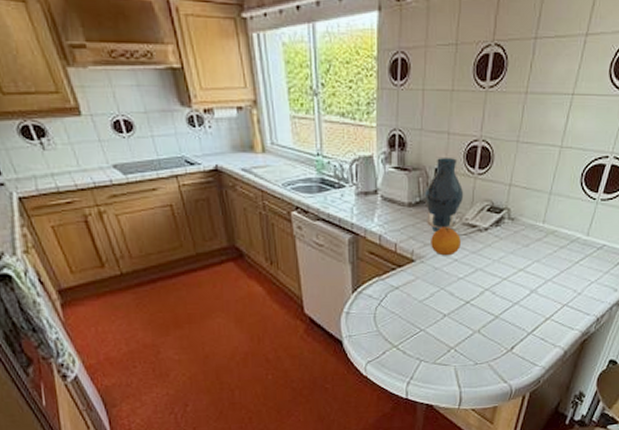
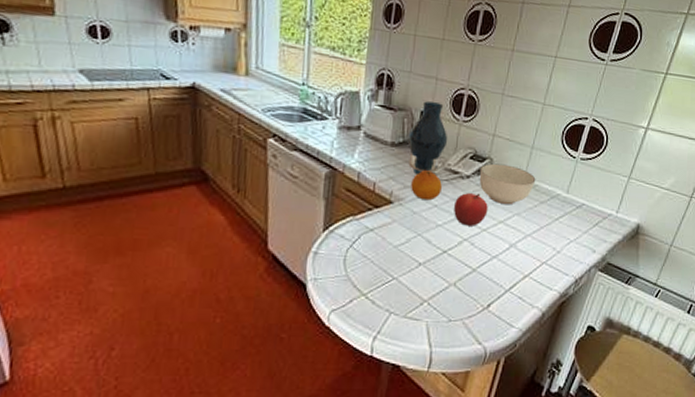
fruit: none [474,245,508,277] -> present [454,193,488,226]
bowl: none [497,213,555,253] -> present [479,163,536,205]

